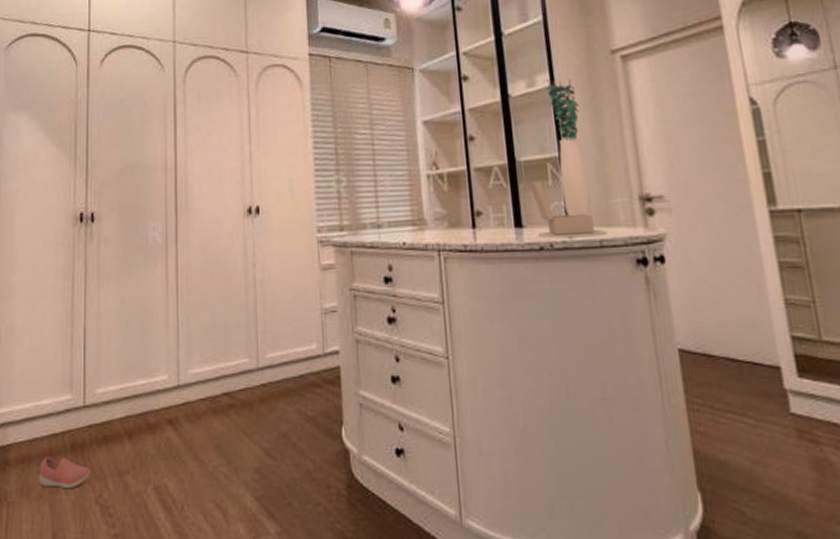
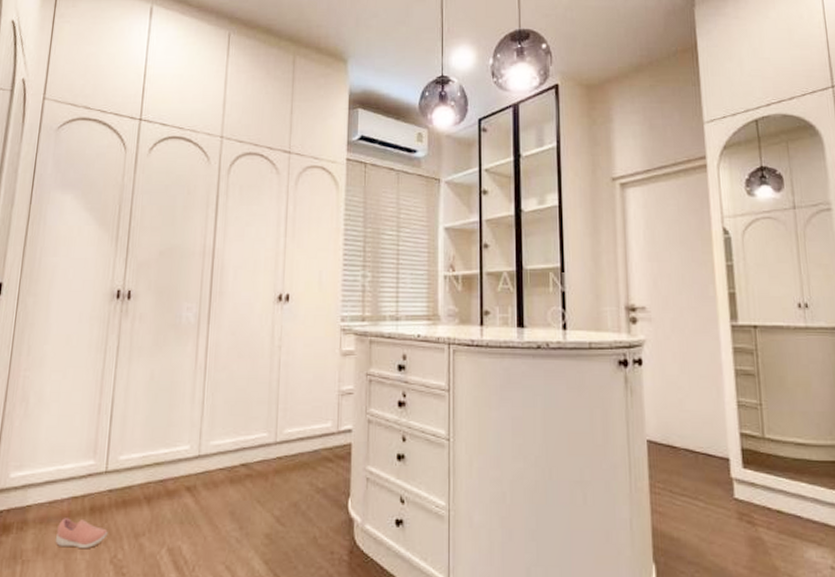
jewelry box: present [519,181,608,239] -> none [524,287,596,339]
vase: present [546,79,592,216] -> none [554,199,584,321]

